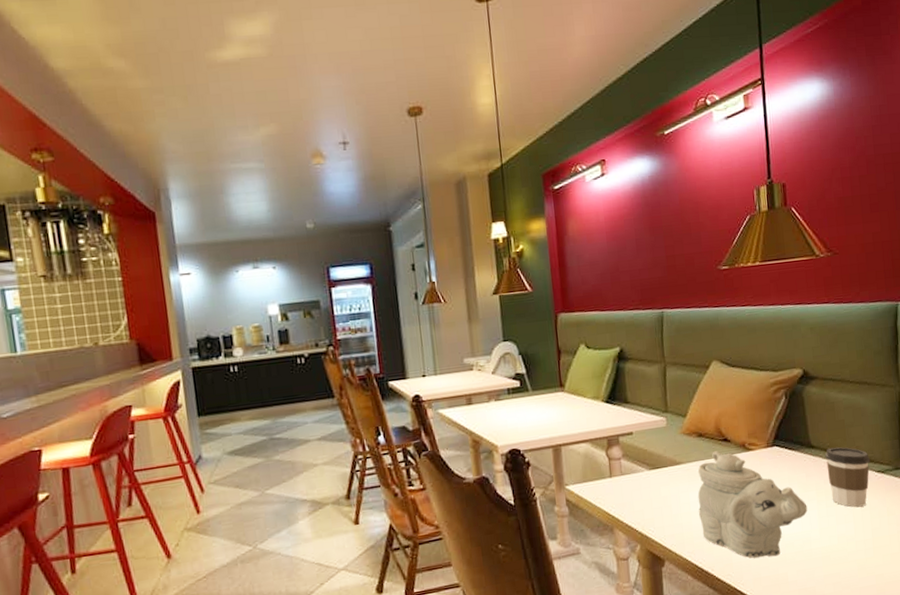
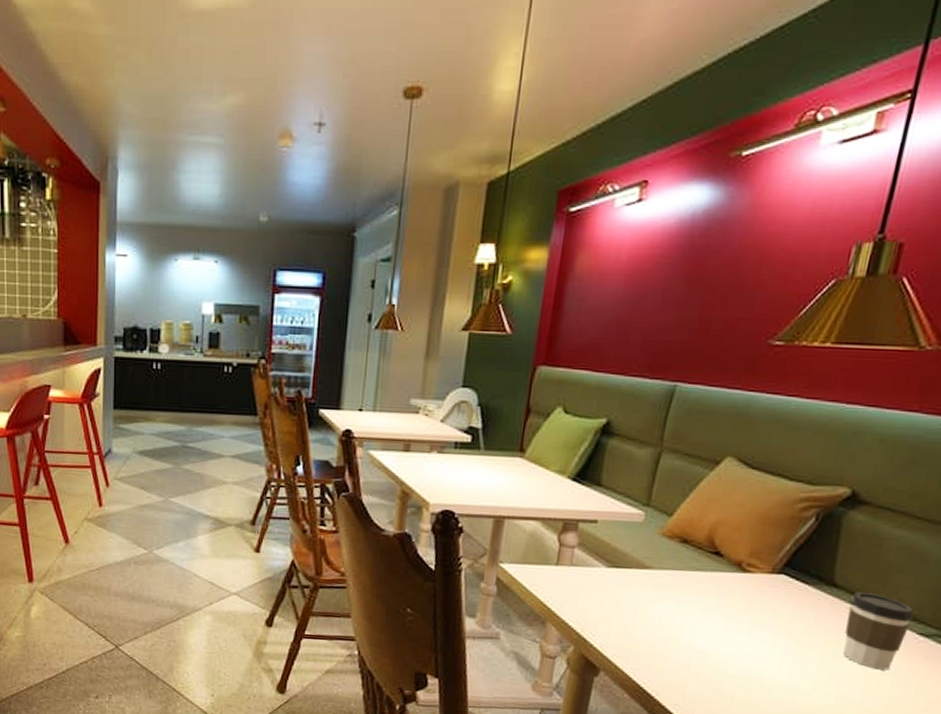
teapot: present [697,451,808,558] -> none [655,563,806,699]

